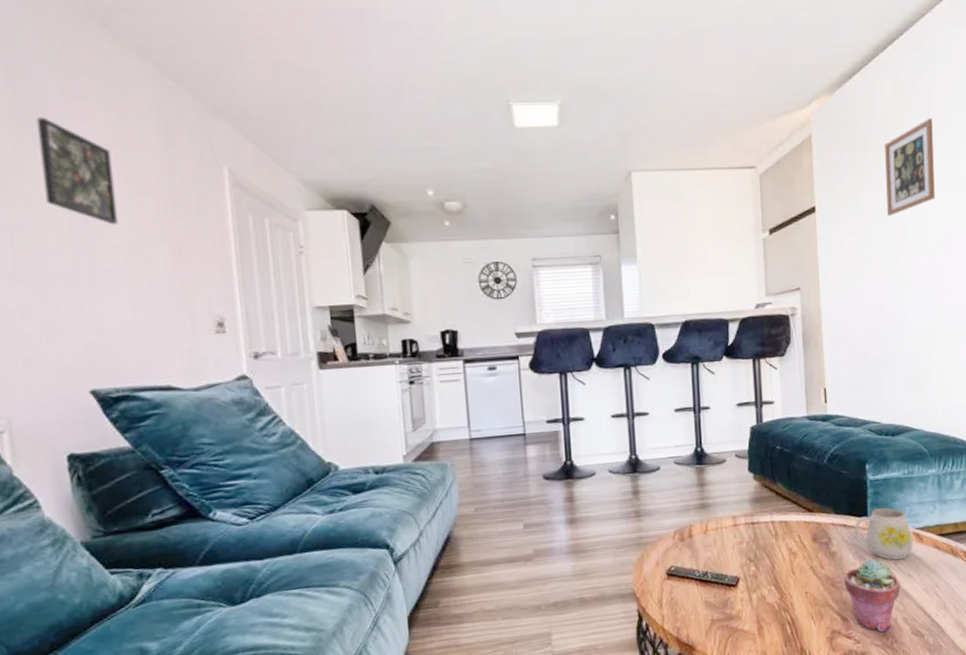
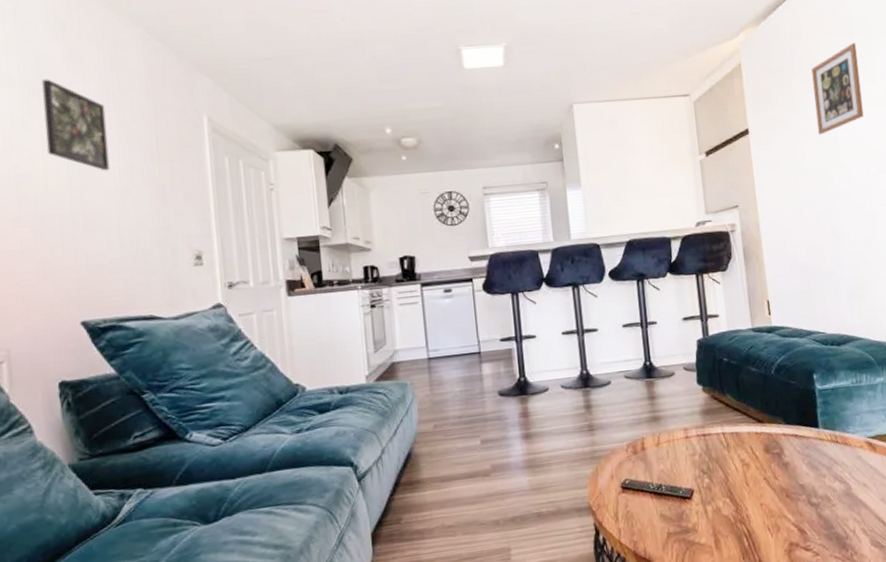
potted succulent: present [844,559,900,633] -> none [799,469,857,544]
mug: present [854,508,913,560] -> none [806,417,867,470]

